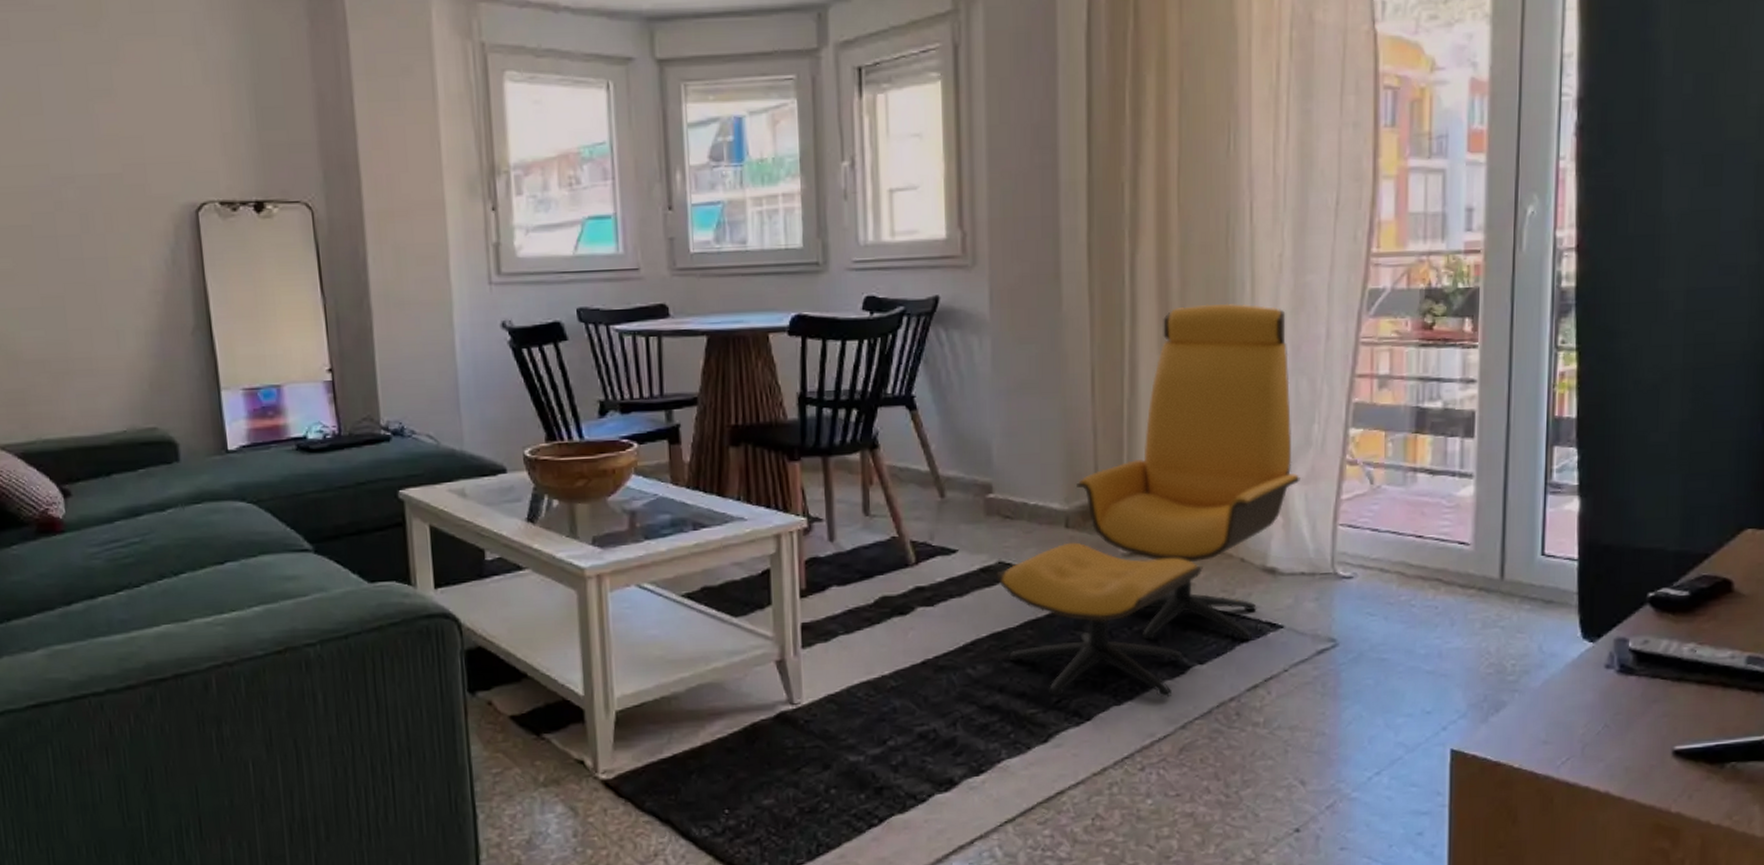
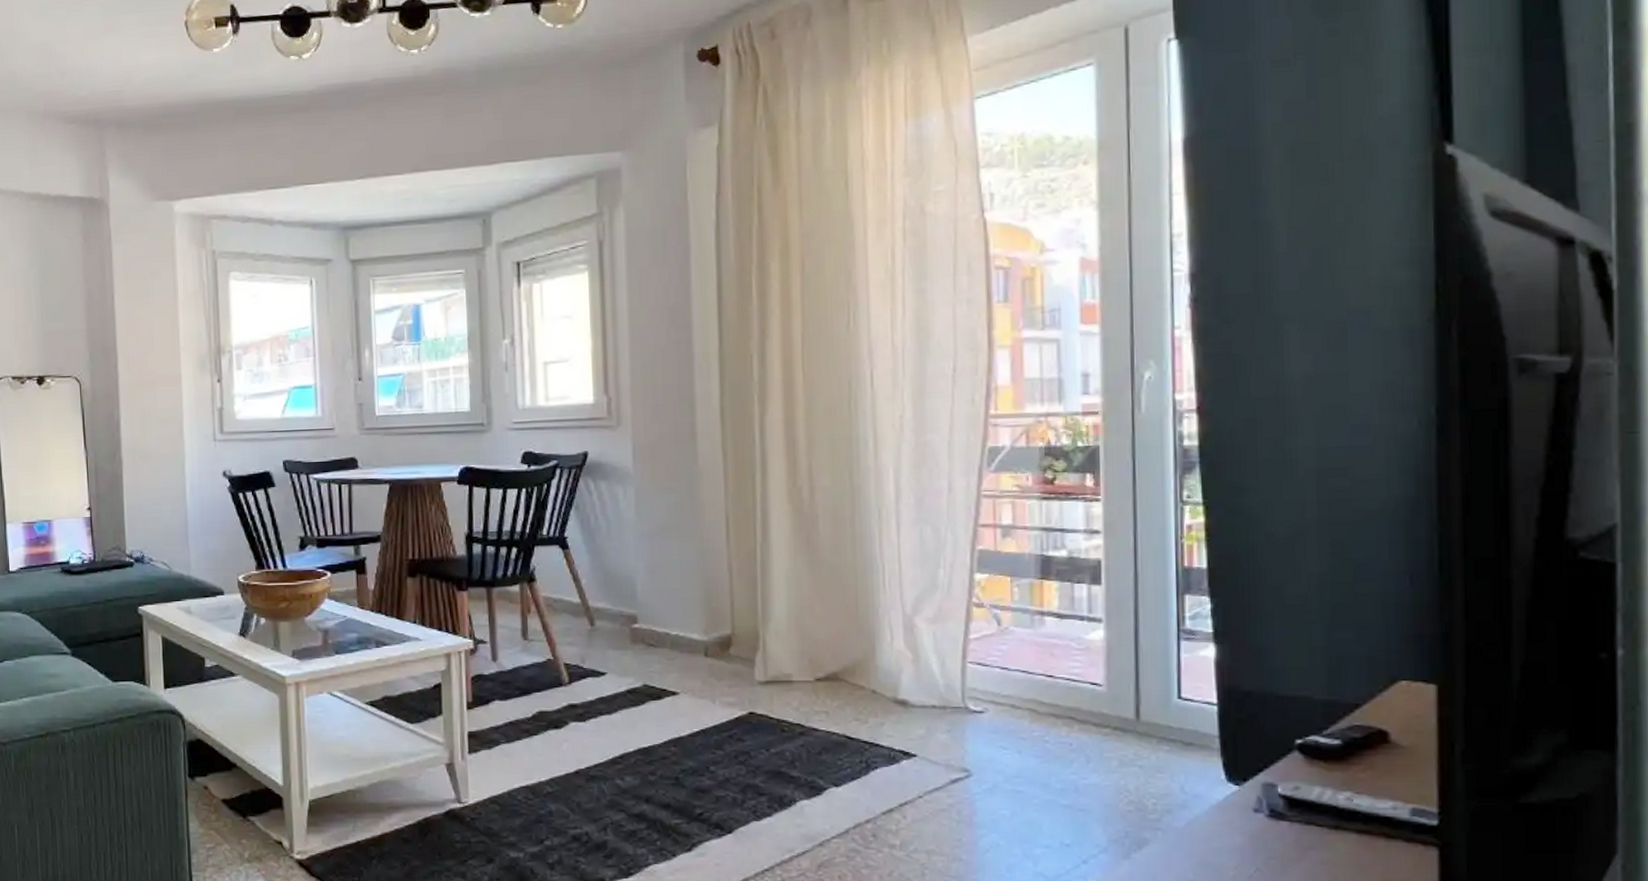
lounge chair: present [996,303,1300,698] -> none [642,459,928,816]

